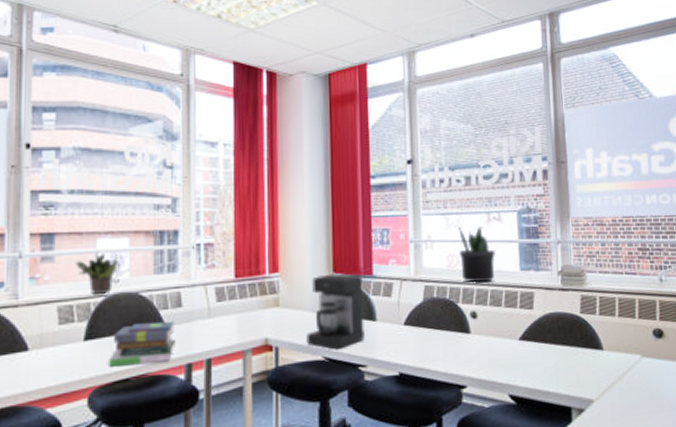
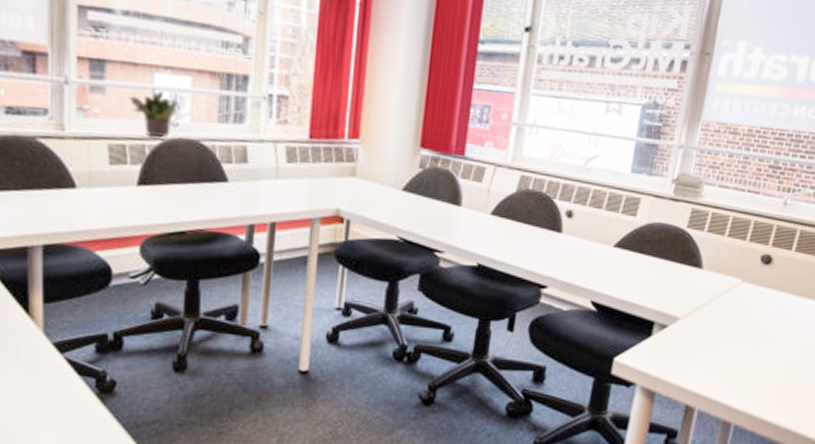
books: present [109,320,177,367] -> none [164,173,240,221]
coffee maker: present [306,273,365,350] -> none [381,147,453,231]
planter: present [458,227,497,283] -> none [565,115,608,181]

